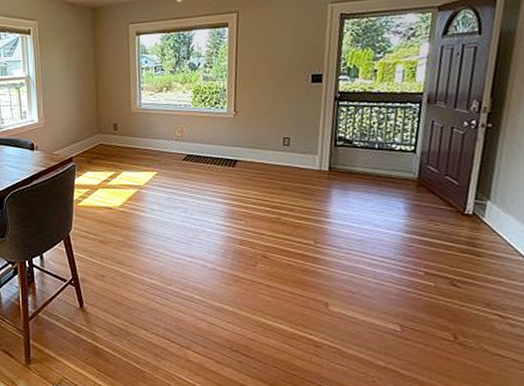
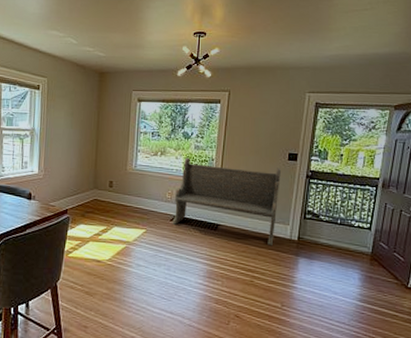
bench: none [185,90,304,178] -> present [172,157,281,245]

